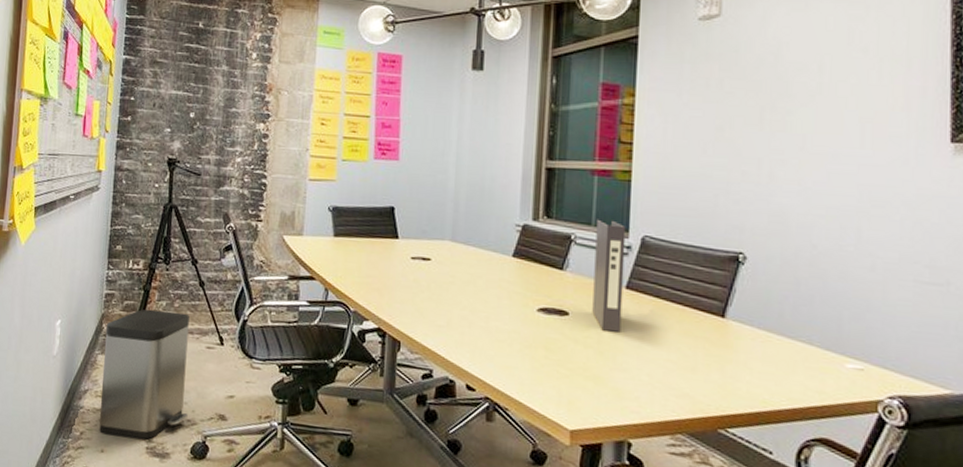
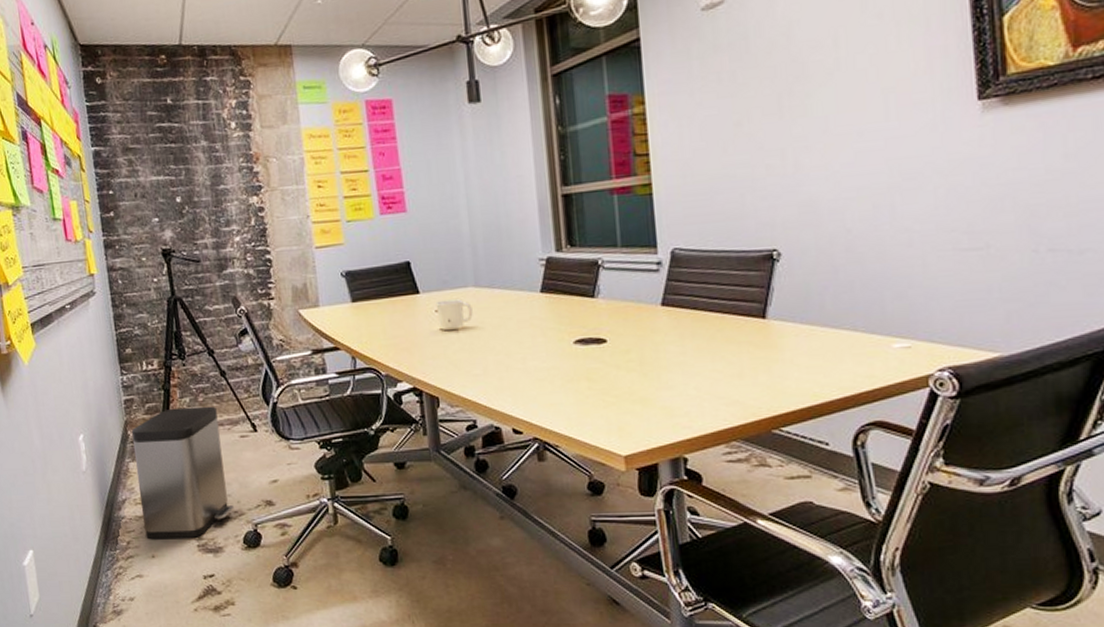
mug: none [411,248,446,280] -> present [435,299,473,331]
binder: present [592,219,626,332] -> none [622,238,662,352]

